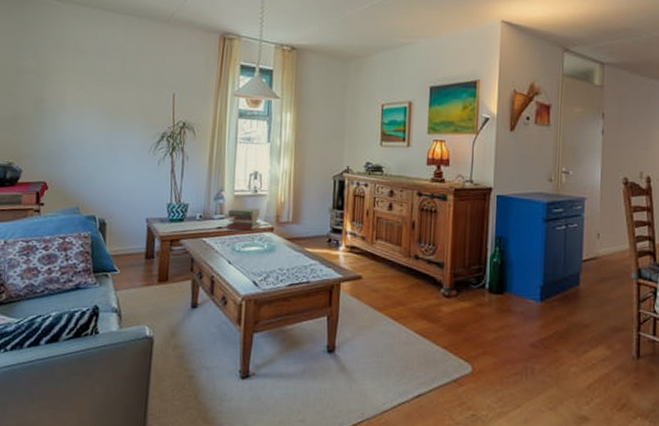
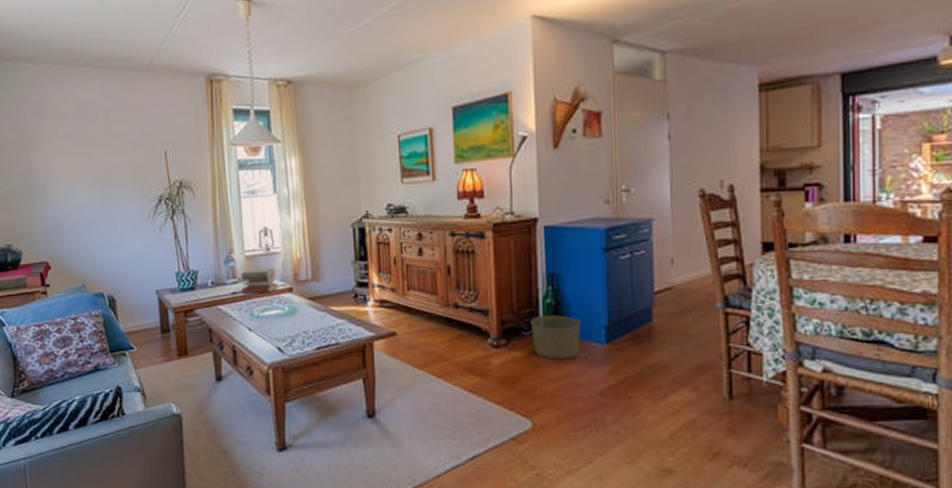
basket: none [478,272,521,313] -> present [530,315,581,359]

